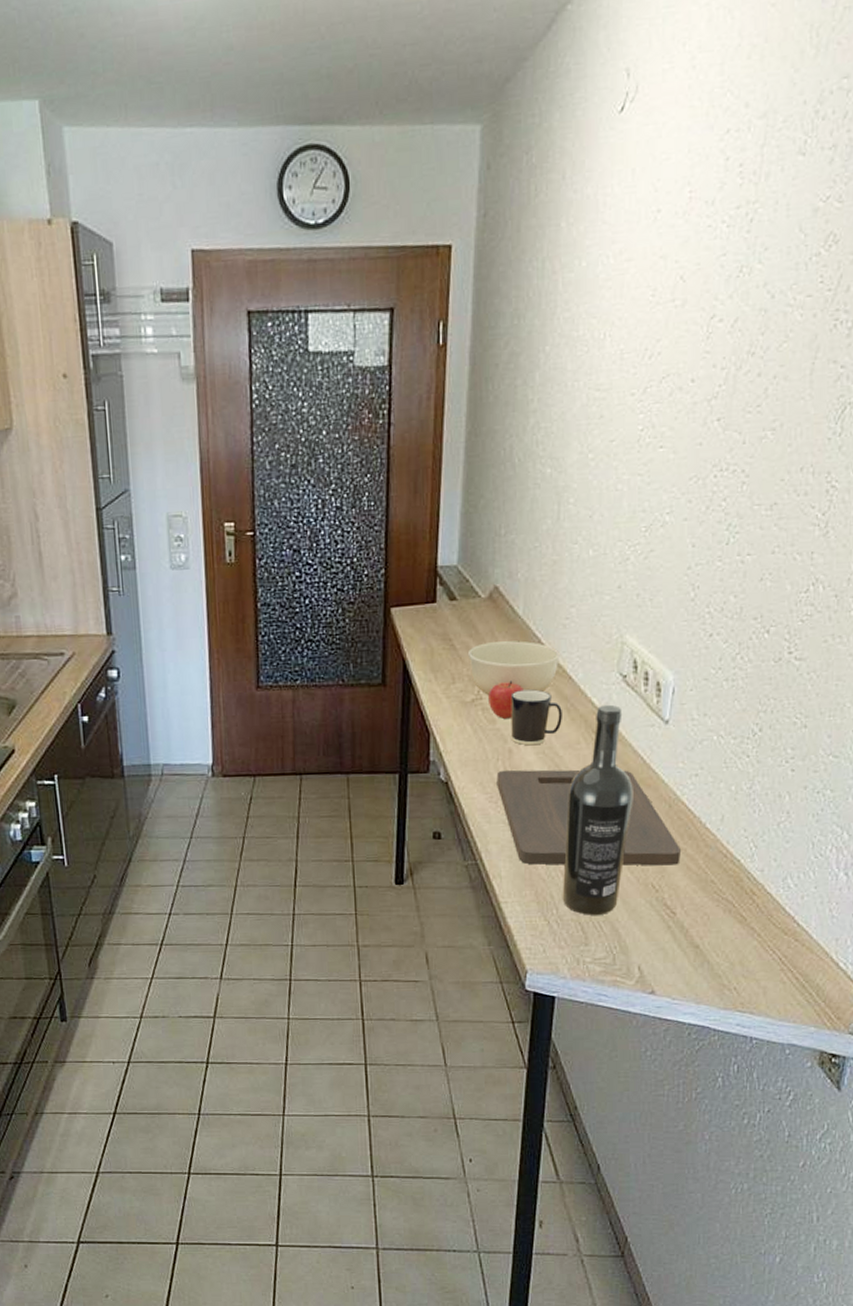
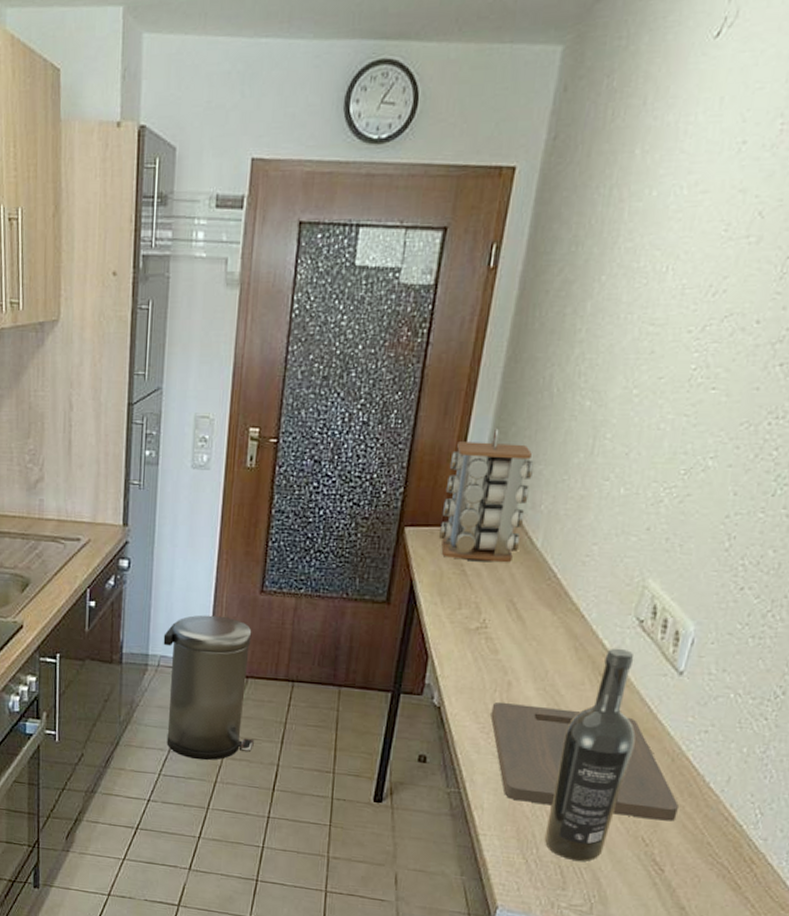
pedal bin: none [163,716,271,865] -> present [163,615,255,760]
spice rack: none [425,501,506,635] -> present [439,427,534,563]
bowl: present [468,641,560,696] -> none [477,572,575,628]
fruit: present [489,680,524,720] -> none [493,613,532,652]
mug: present [510,689,562,746] -> none [512,623,570,681]

